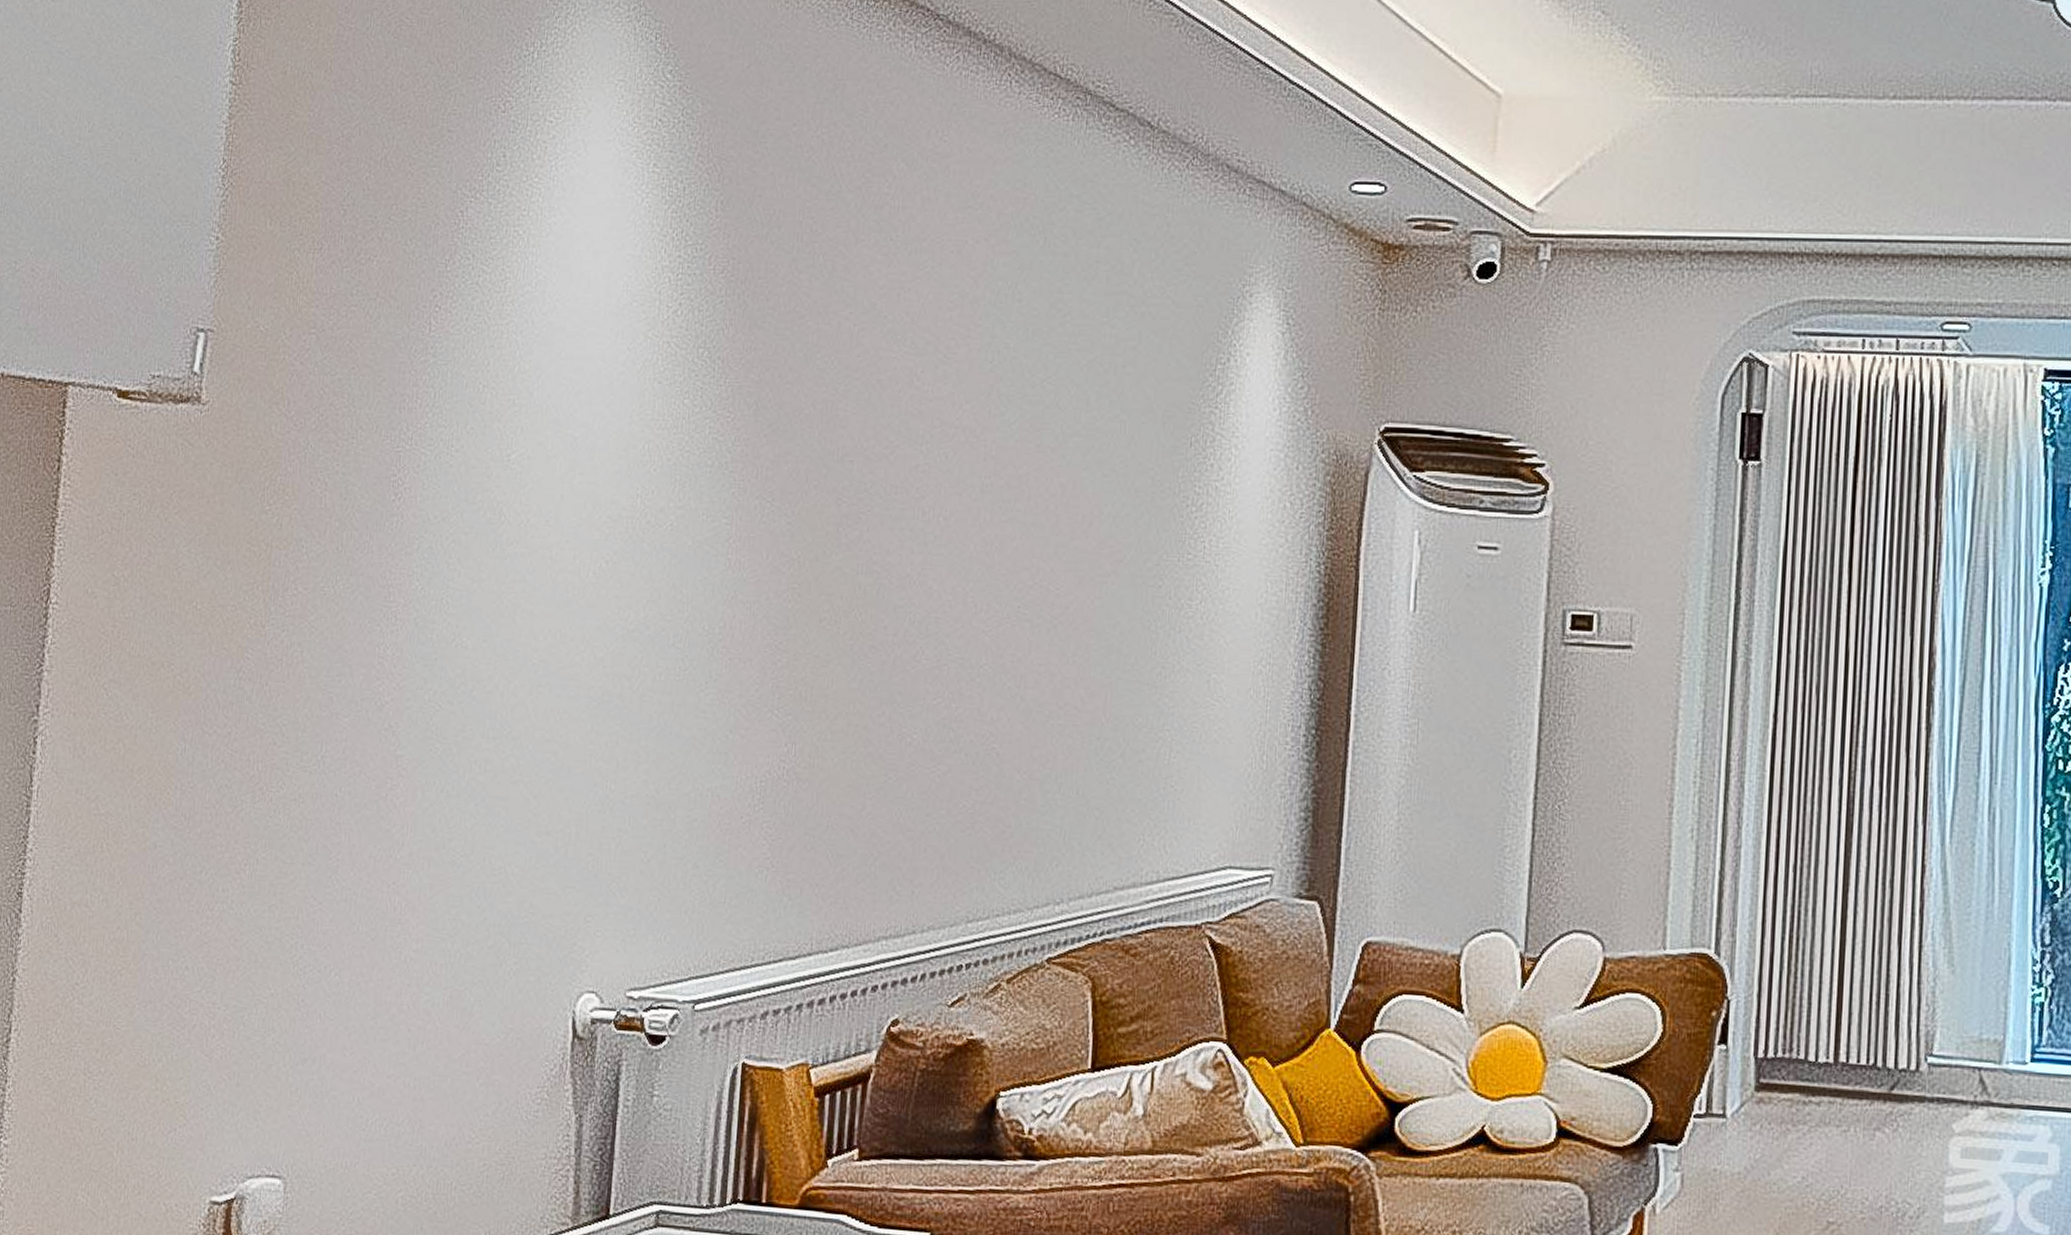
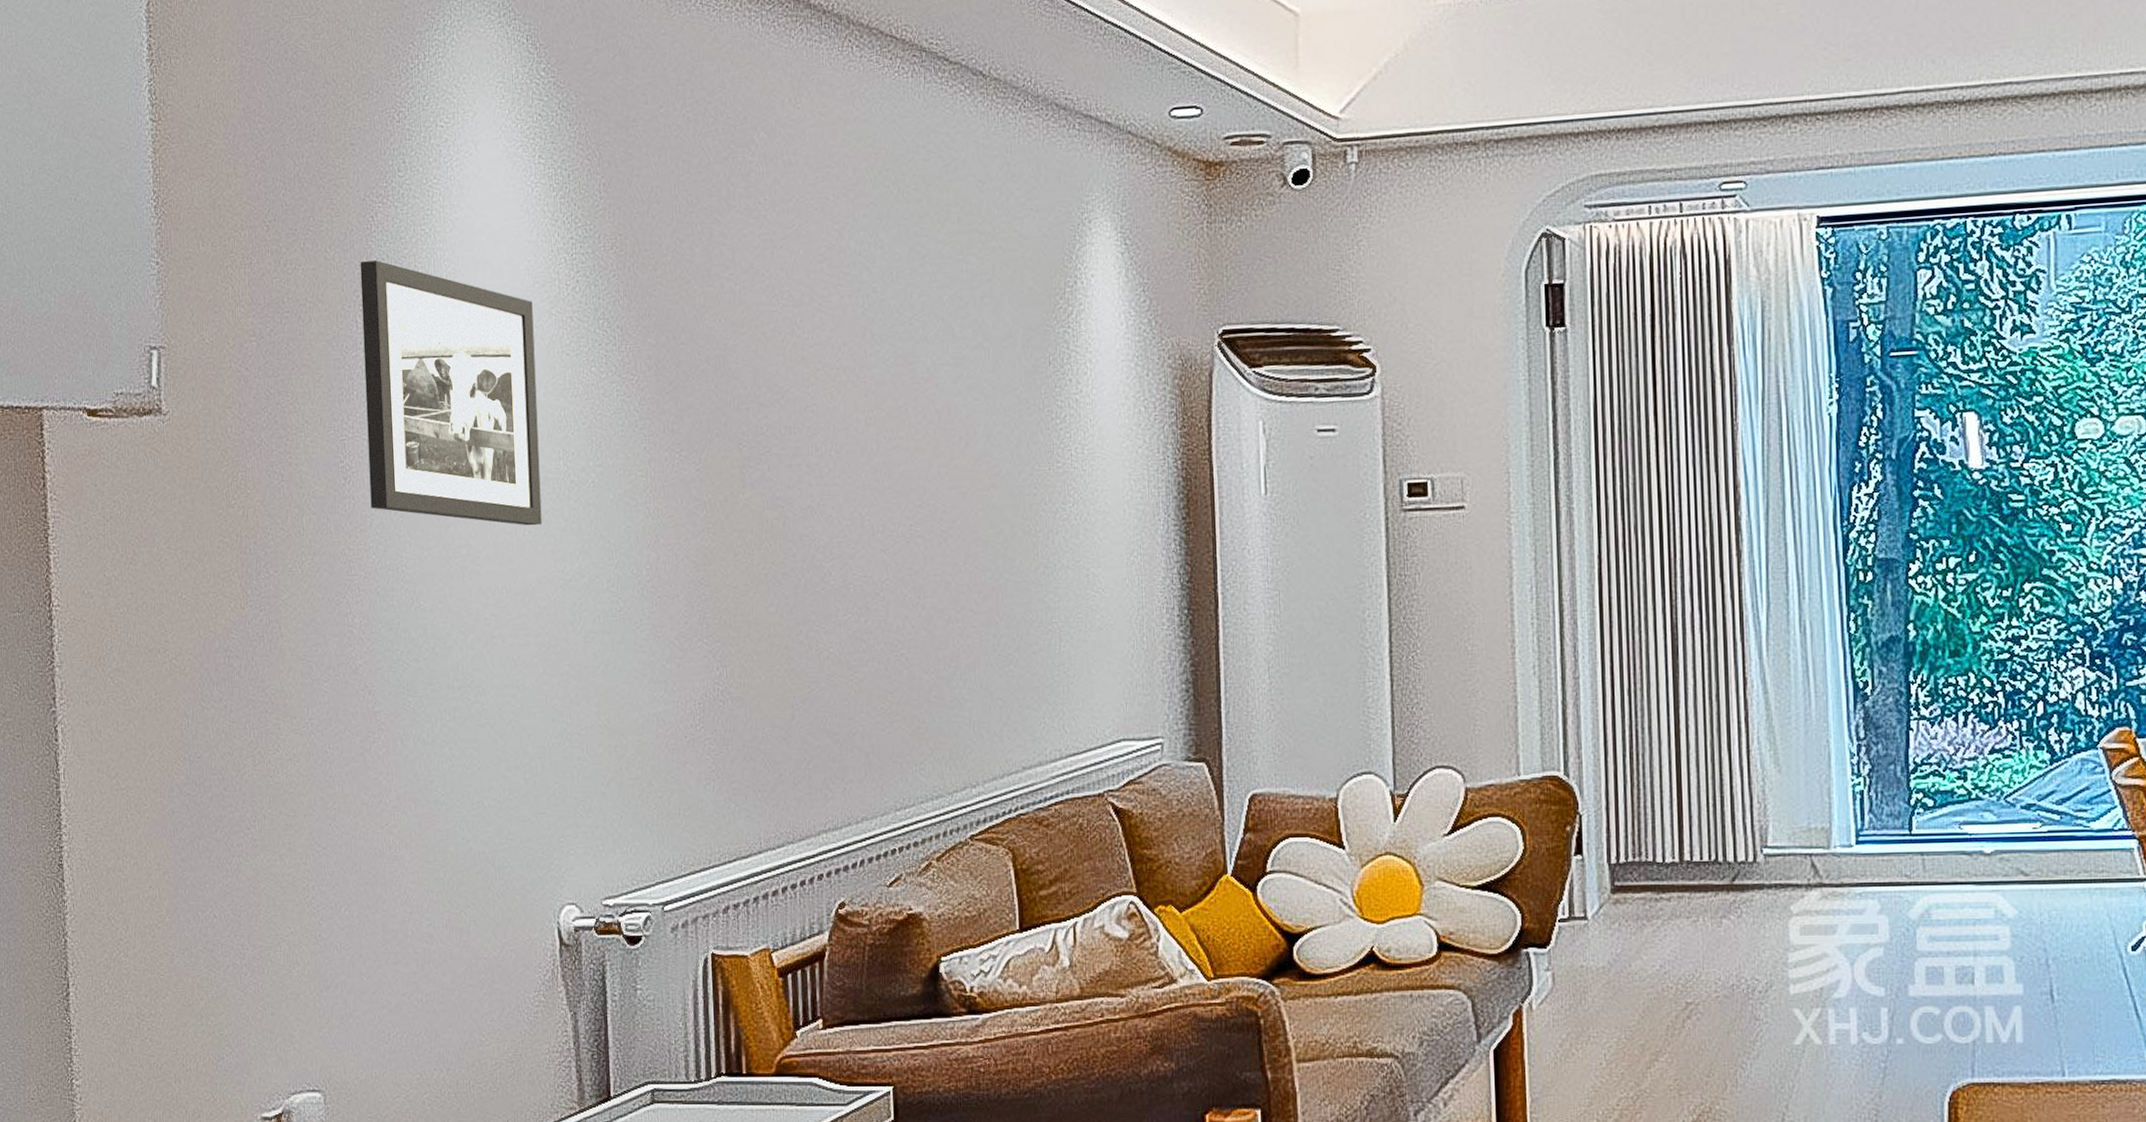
picture frame: none [420,259,628,567] -> present [360,260,542,526]

